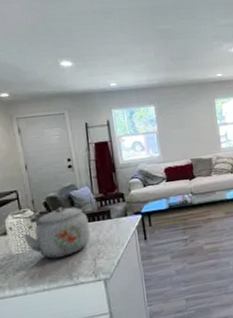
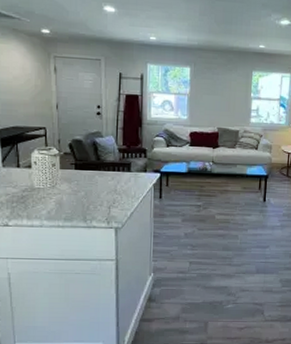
kettle: present [23,204,91,259] -> none [46,151,109,199]

